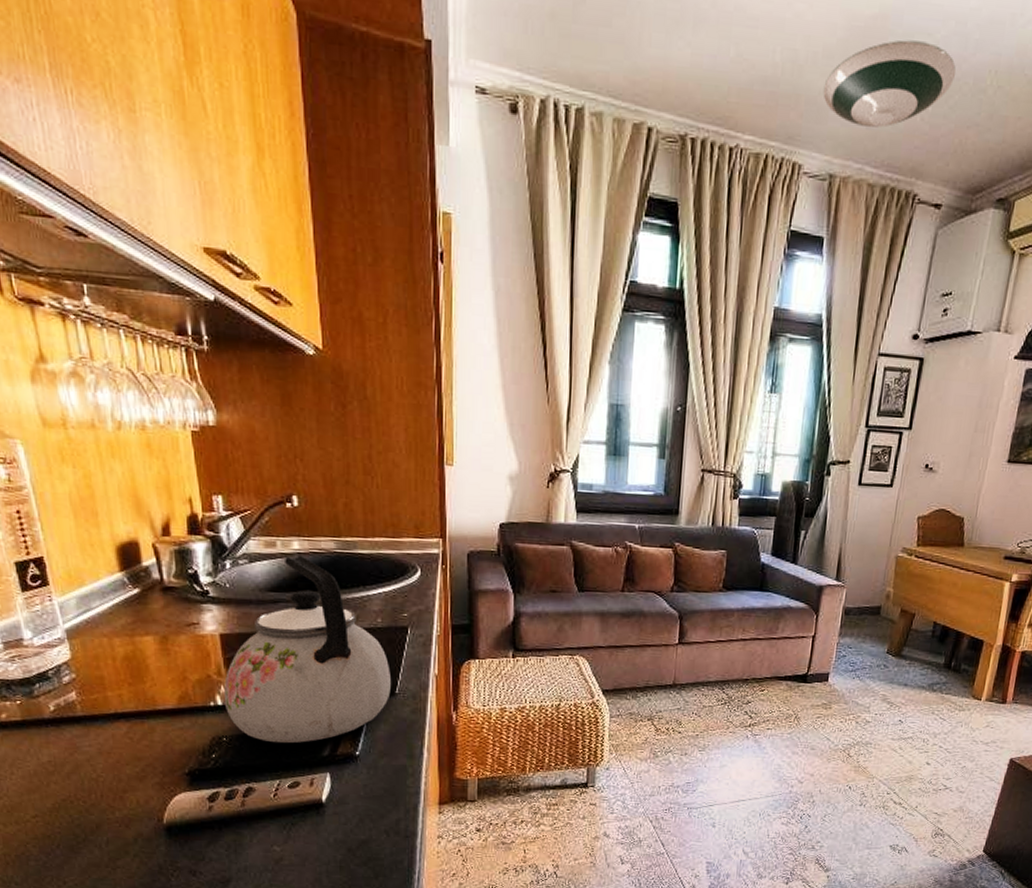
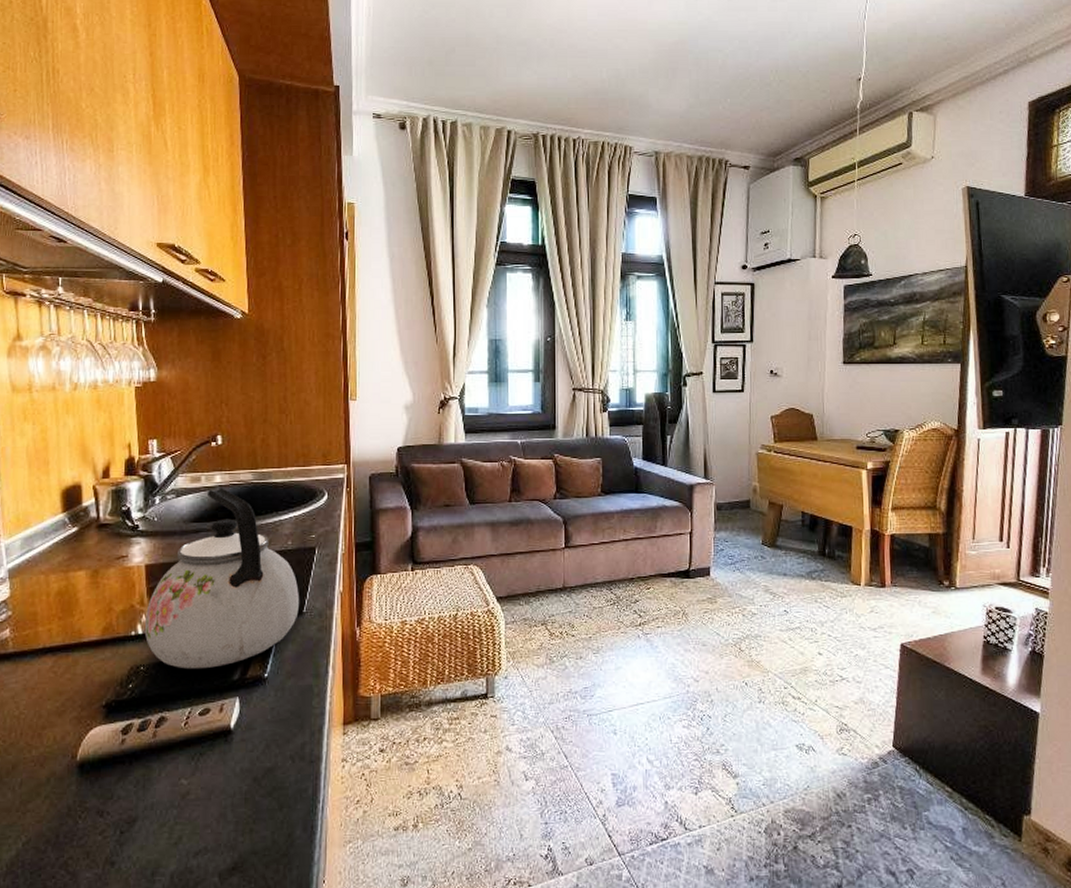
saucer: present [823,40,956,128] -> none [642,56,744,116]

